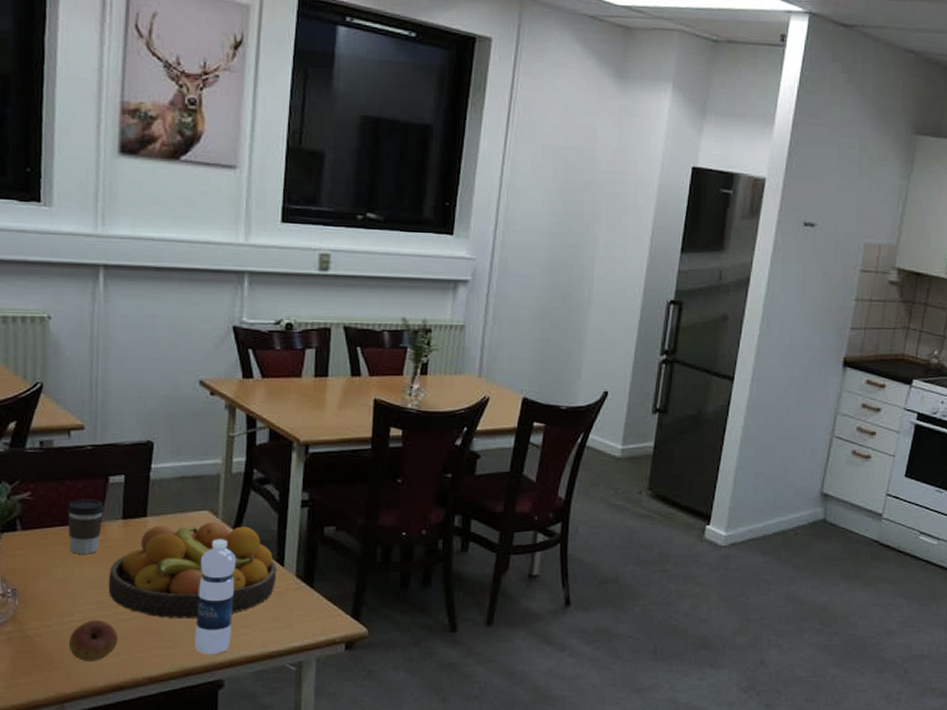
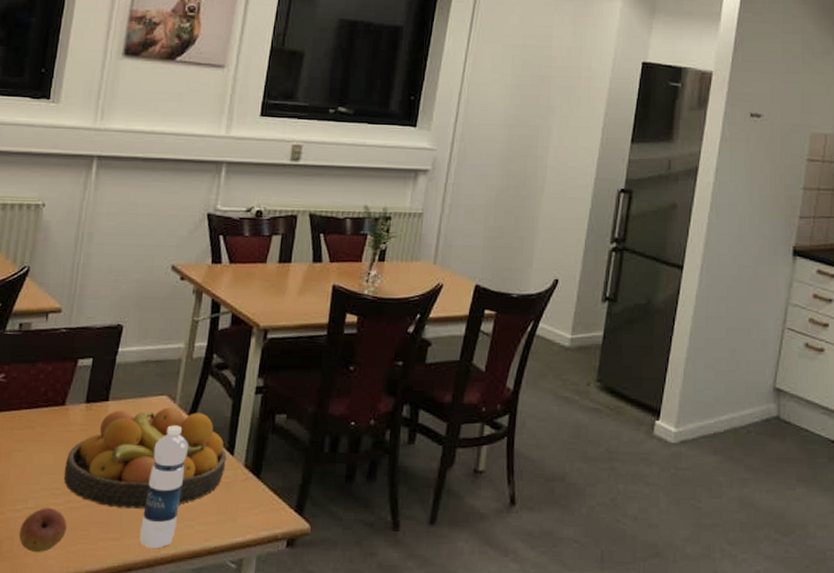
coffee cup: present [66,499,105,554] -> none [32,382,70,438]

